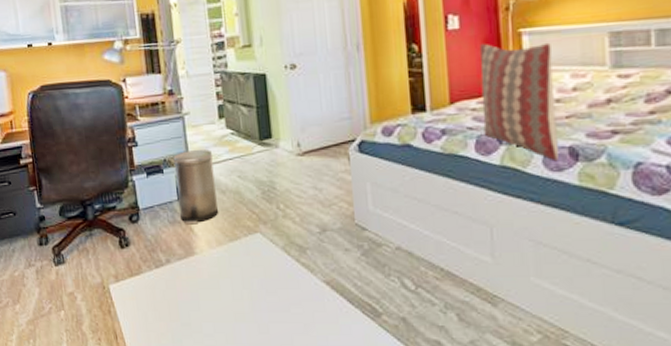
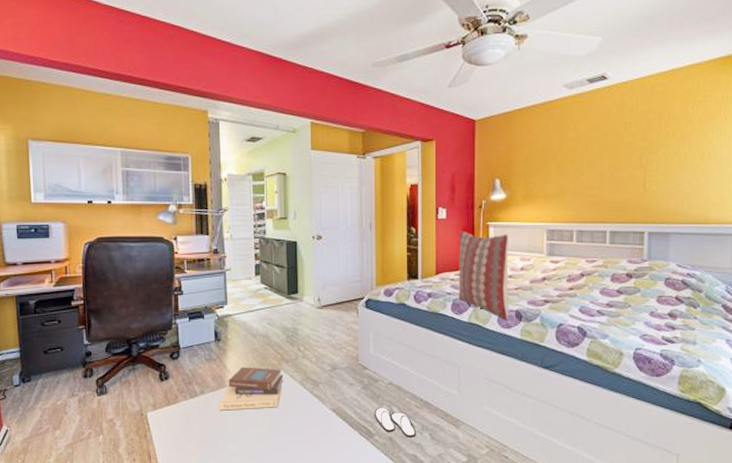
pedal bin: present [173,149,218,223] -> none [213,299,248,361]
books: none [188,230,263,283] -> present [219,366,284,411]
slippers: none [379,279,439,318] -> present [374,408,417,437]

